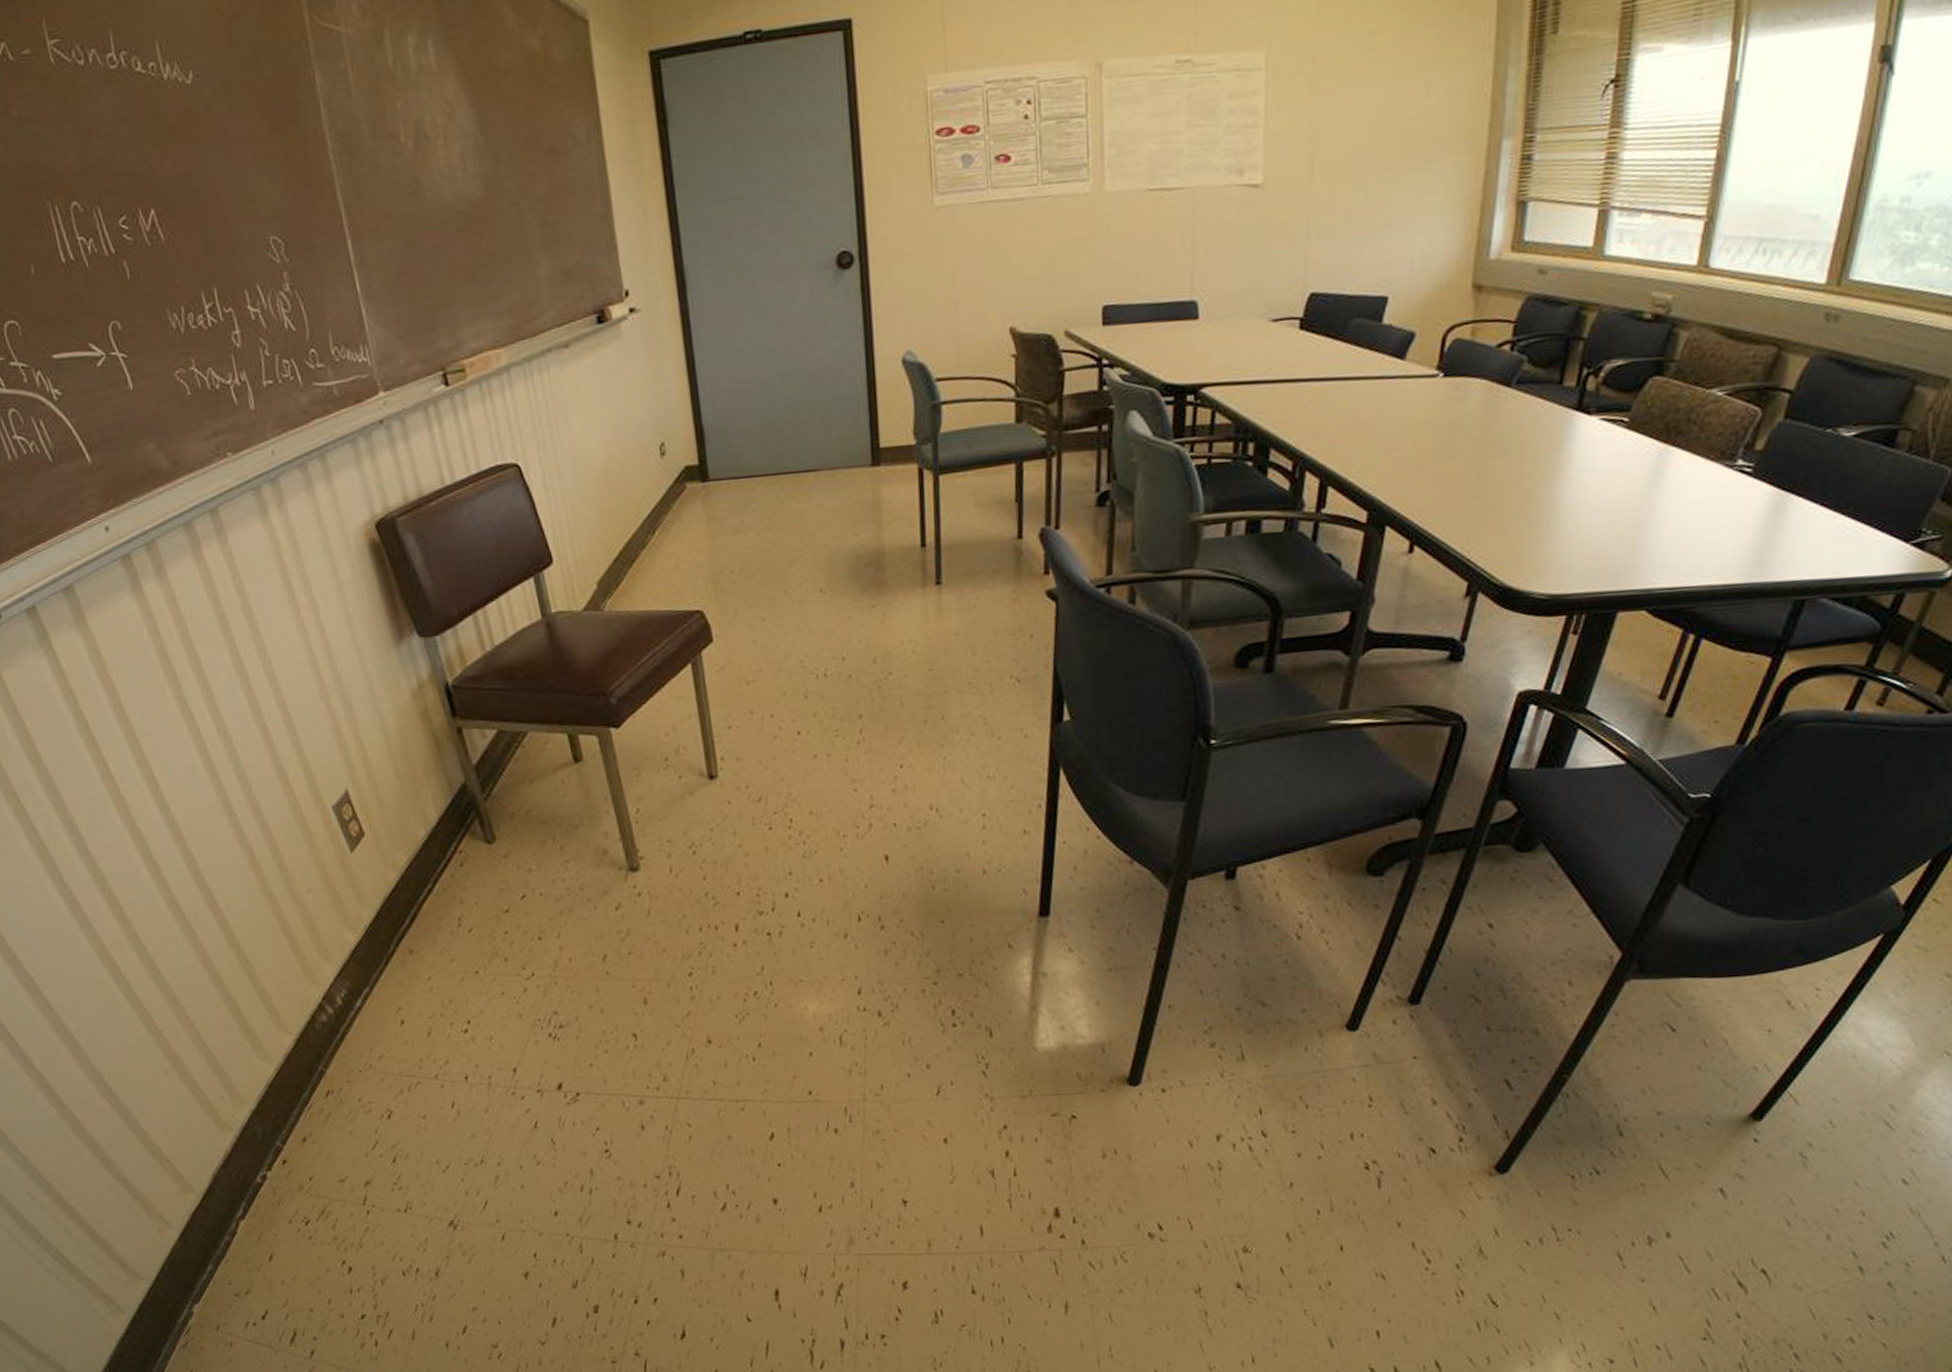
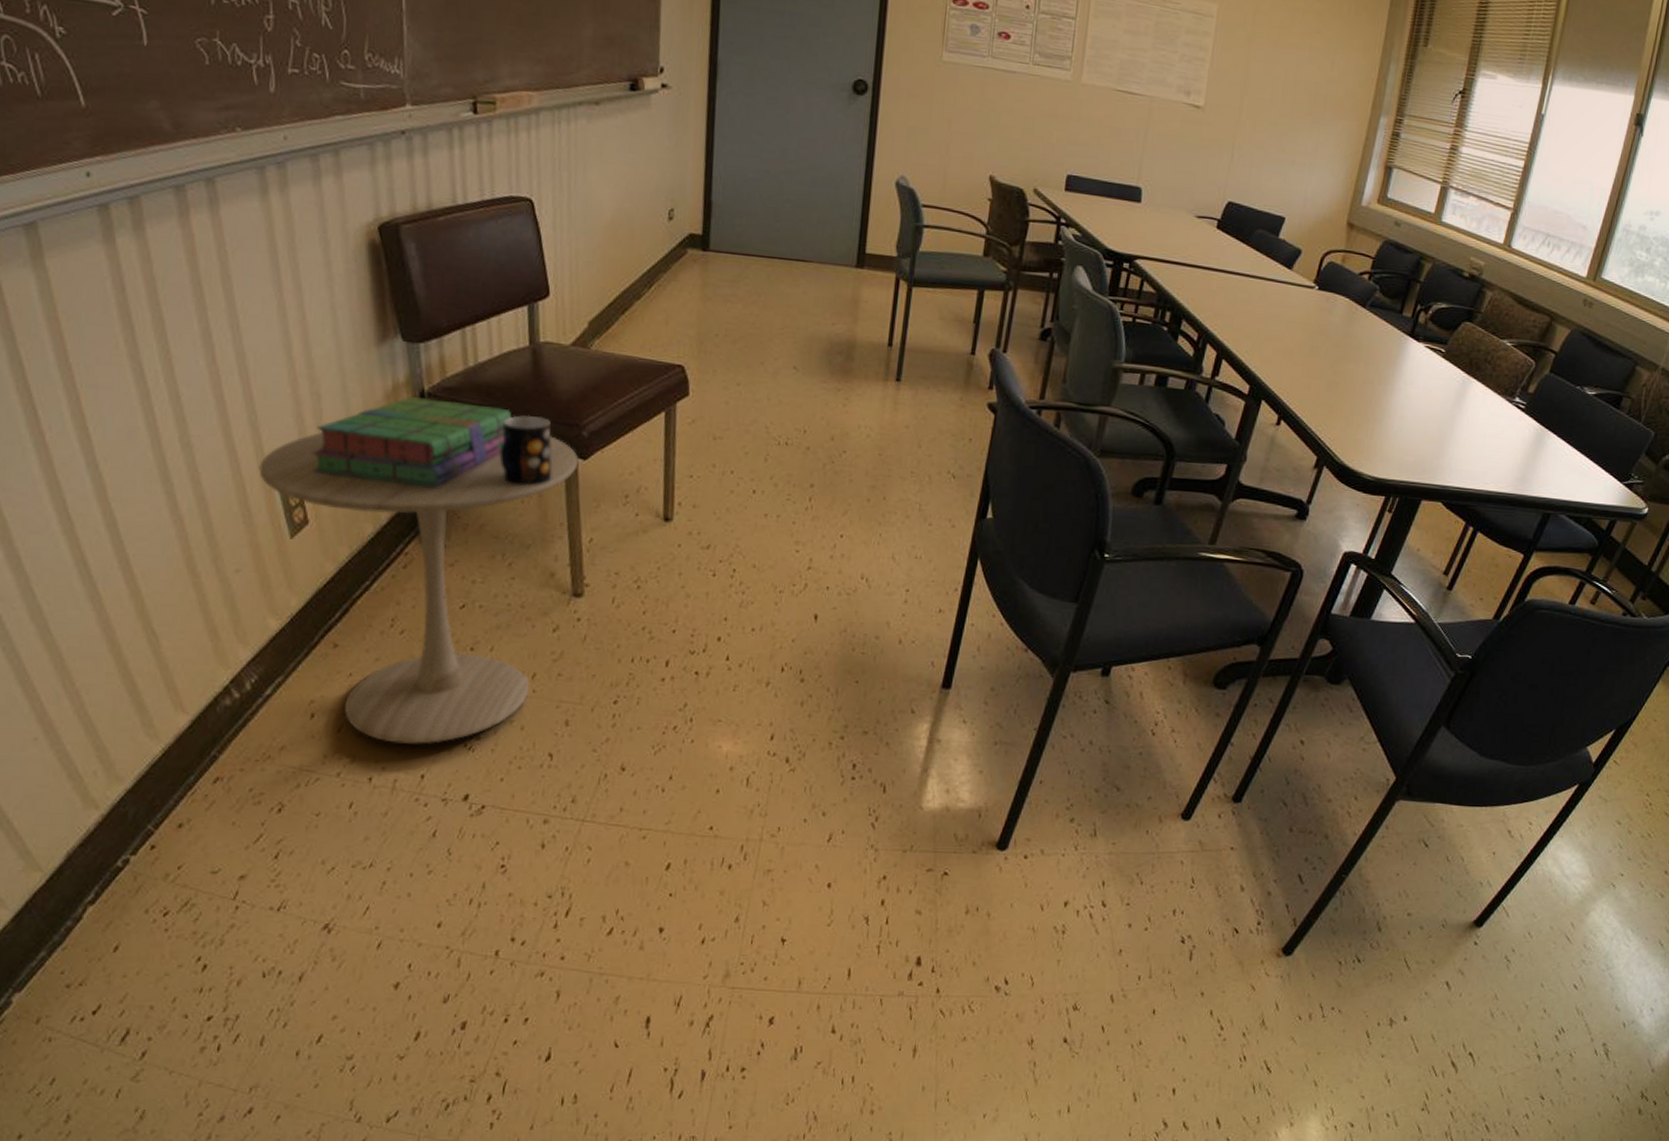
side table: none [309,709,612,1041] -> present [259,432,579,745]
stack of books: none [354,688,538,784] -> present [311,395,512,487]
mug: none [529,690,588,766] -> present [499,414,552,486]

